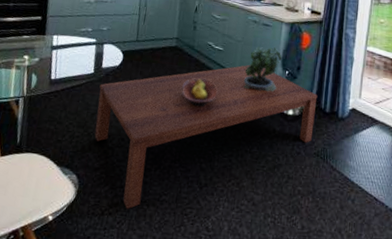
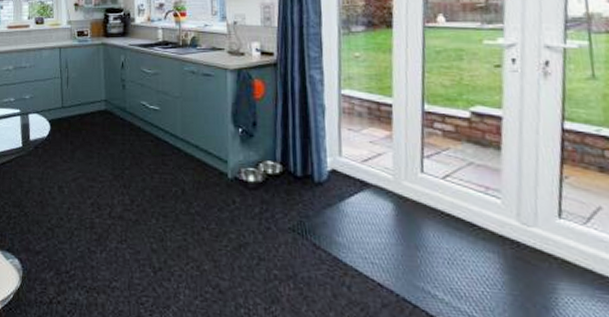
coffee table: present [94,64,318,209] -> none [30,124,284,297]
fruit bowl: present [181,78,217,107] -> none [119,145,159,178]
potted plant: present [243,42,282,92] -> none [188,95,232,155]

